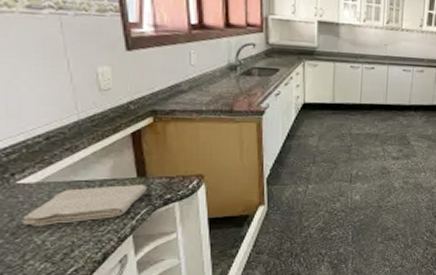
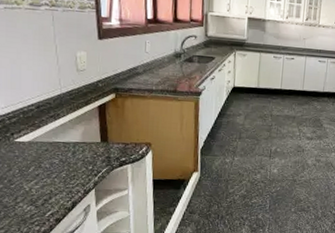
washcloth: present [23,185,147,226] -> none [17,147,108,176]

